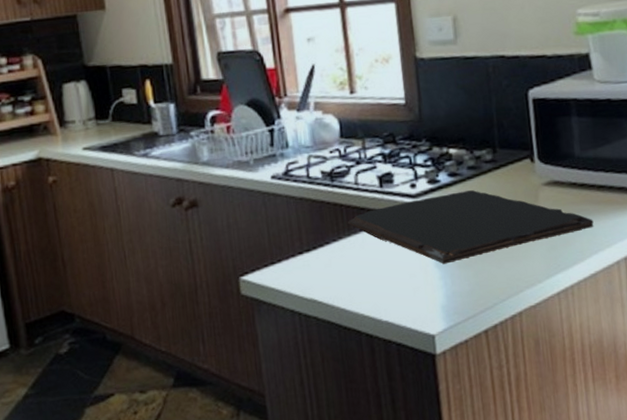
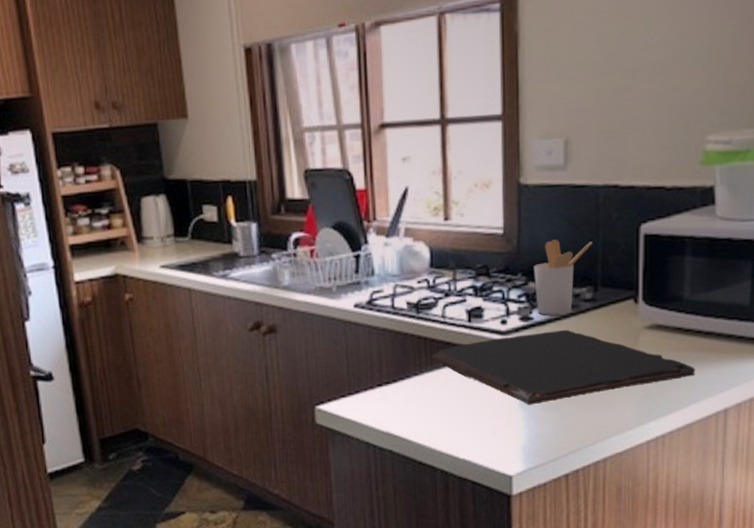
utensil holder: none [436,107,487,178] -> present [534,239,592,315]

